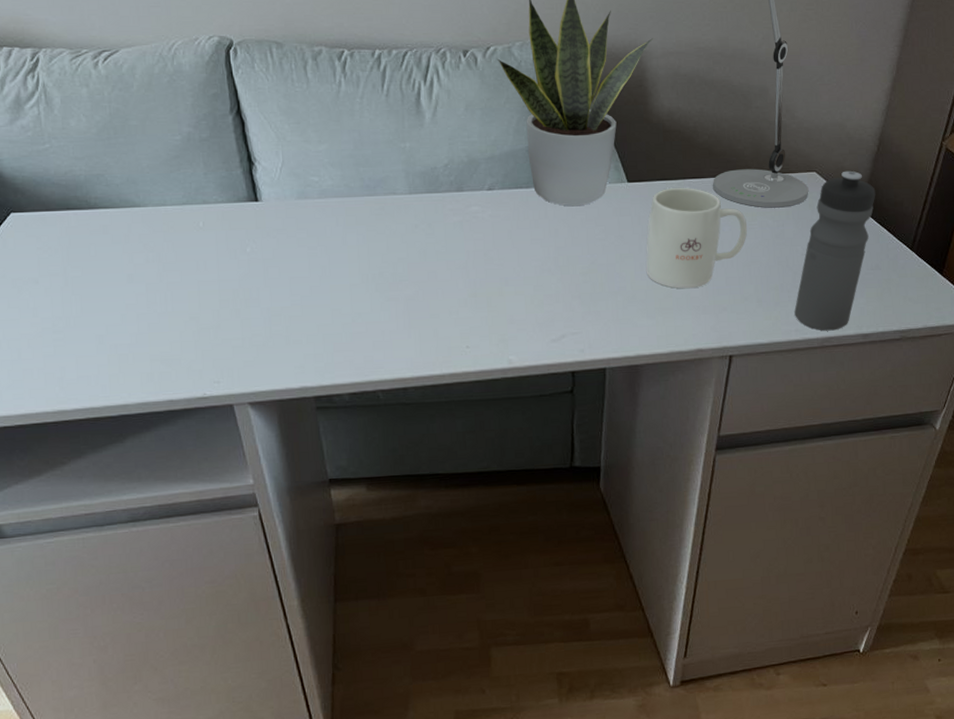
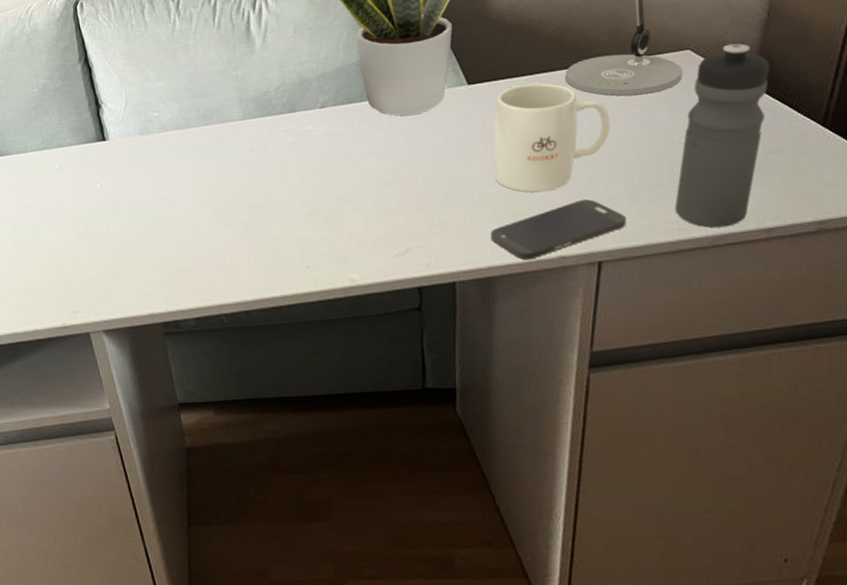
smartphone: none [639,299,755,351] -> present [490,199,627,260]

